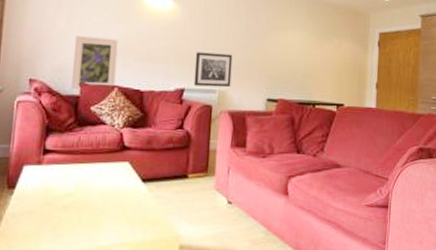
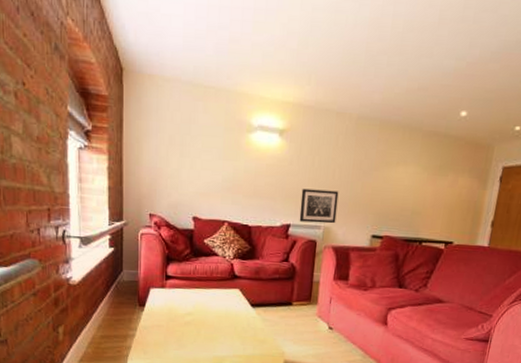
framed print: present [72,36,119,89] -> none [186,173,227,223]

